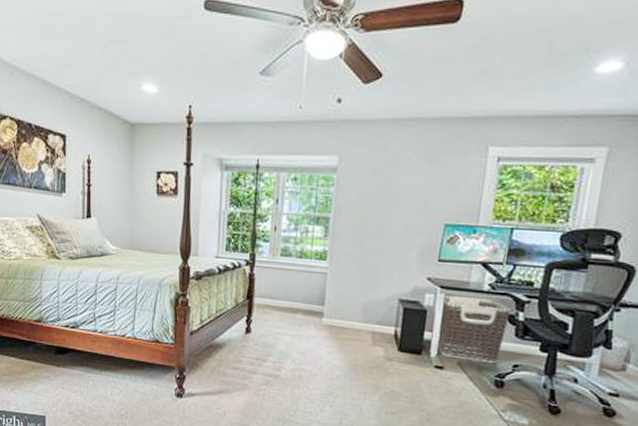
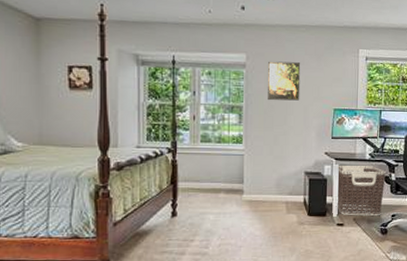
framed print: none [360,164,406,213] -> present [268,61,301,101]

